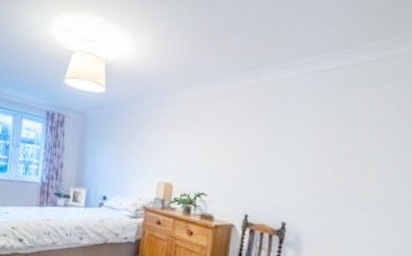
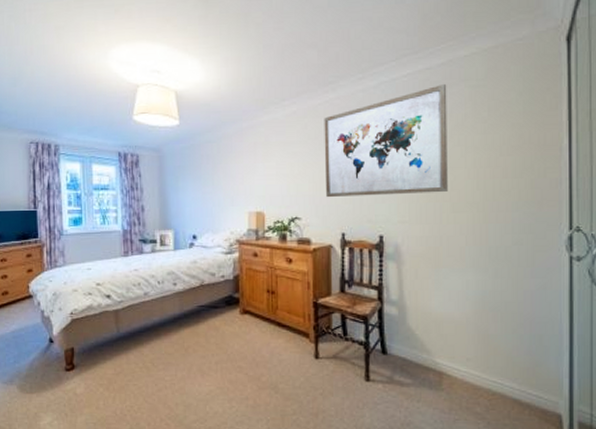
wall art: none [234,81,373,190] -> present [324,83,448,198]

